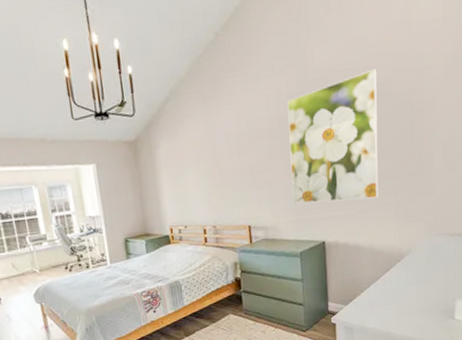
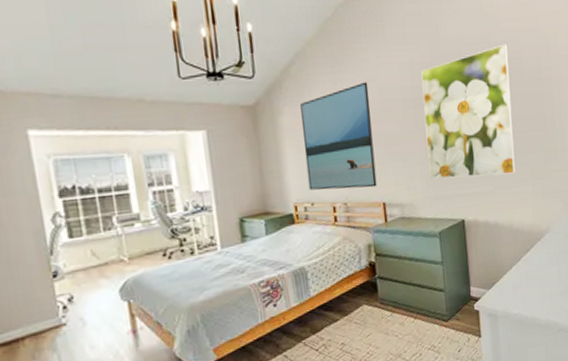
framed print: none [175,114,244,215] -> present [300,81,377,191]

